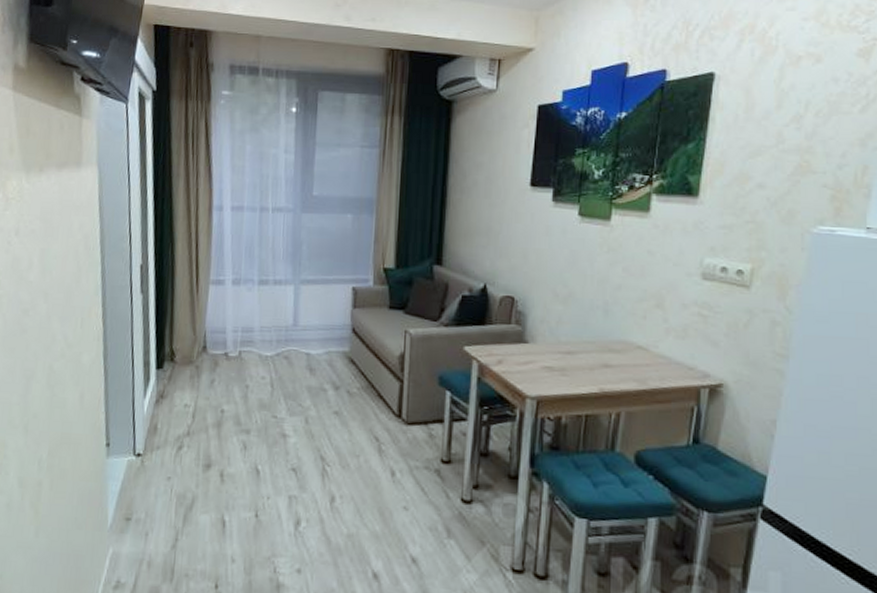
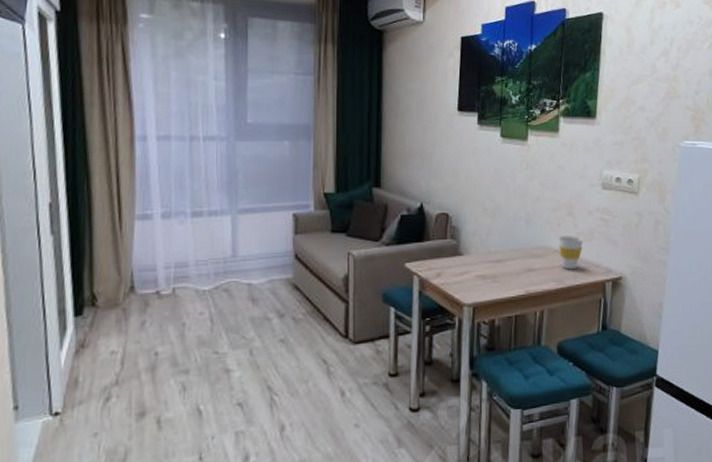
cup: none [643,330,675,370] -> present [558,236,584,270]

